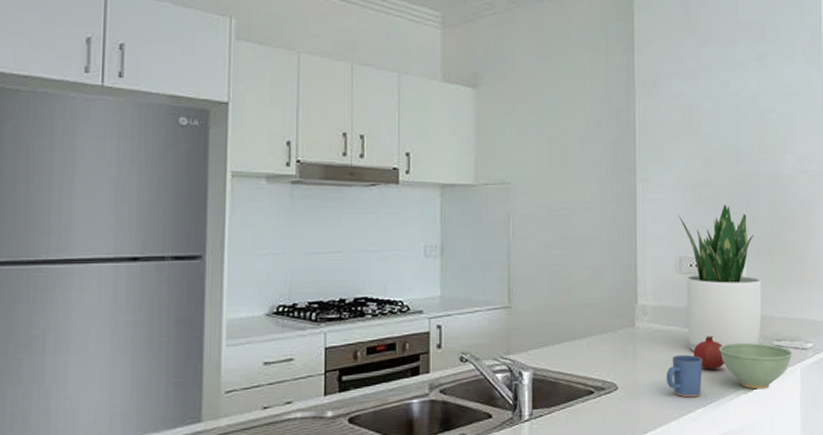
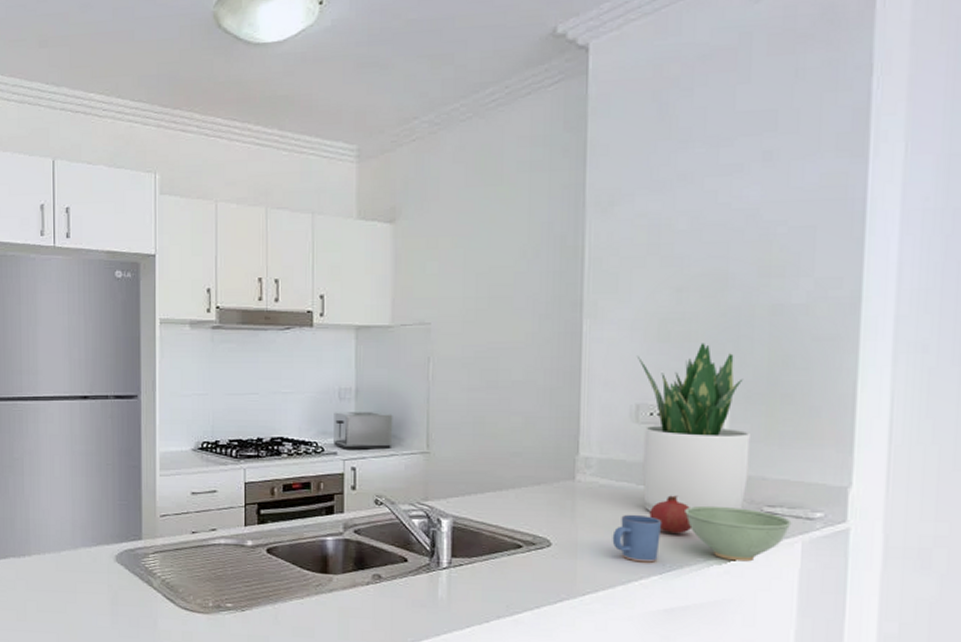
toaster: none [419,267,477,308] -> present [333,411,393,451]

